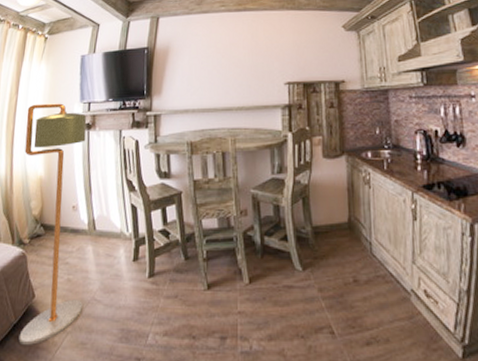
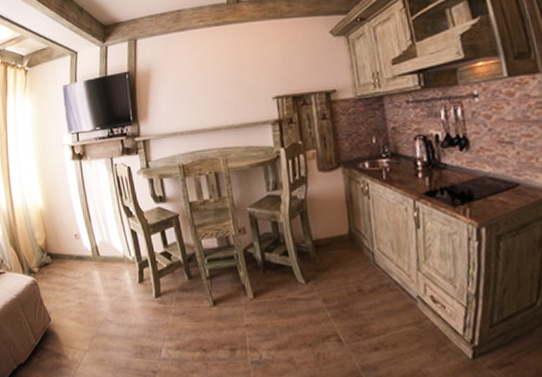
floor lamp: present [18,103,87,346] -> none [18,135,97,364]

